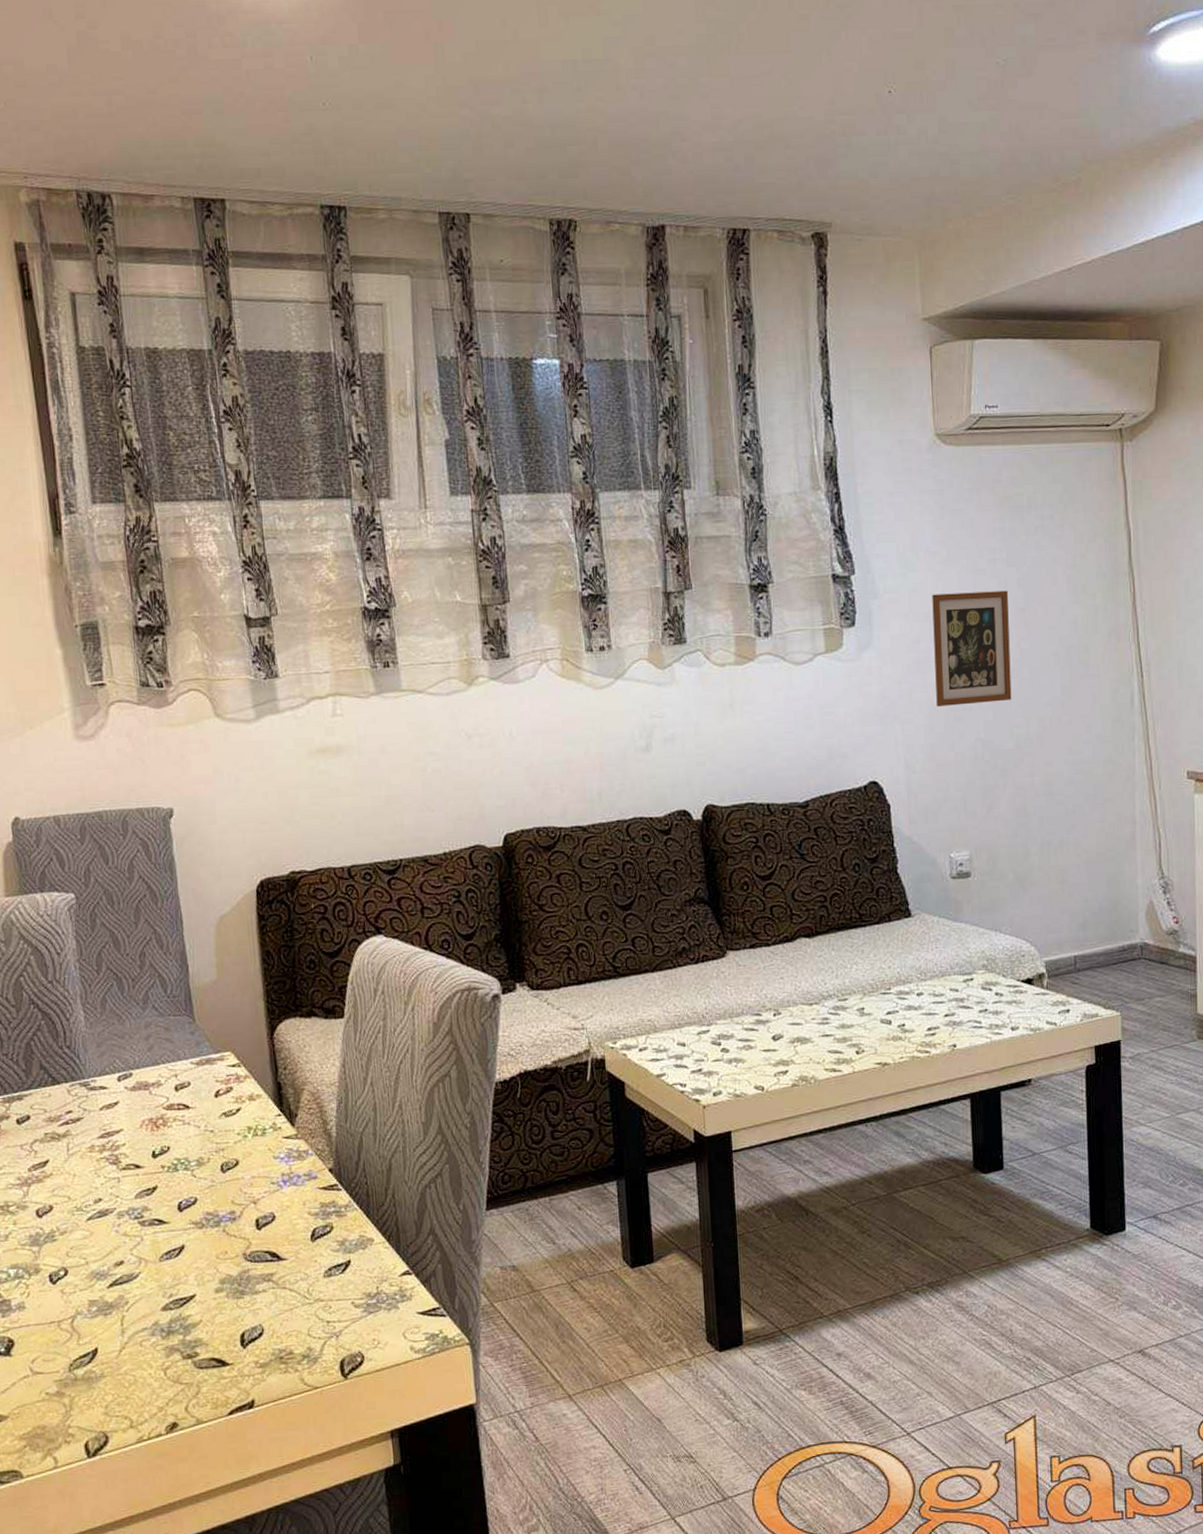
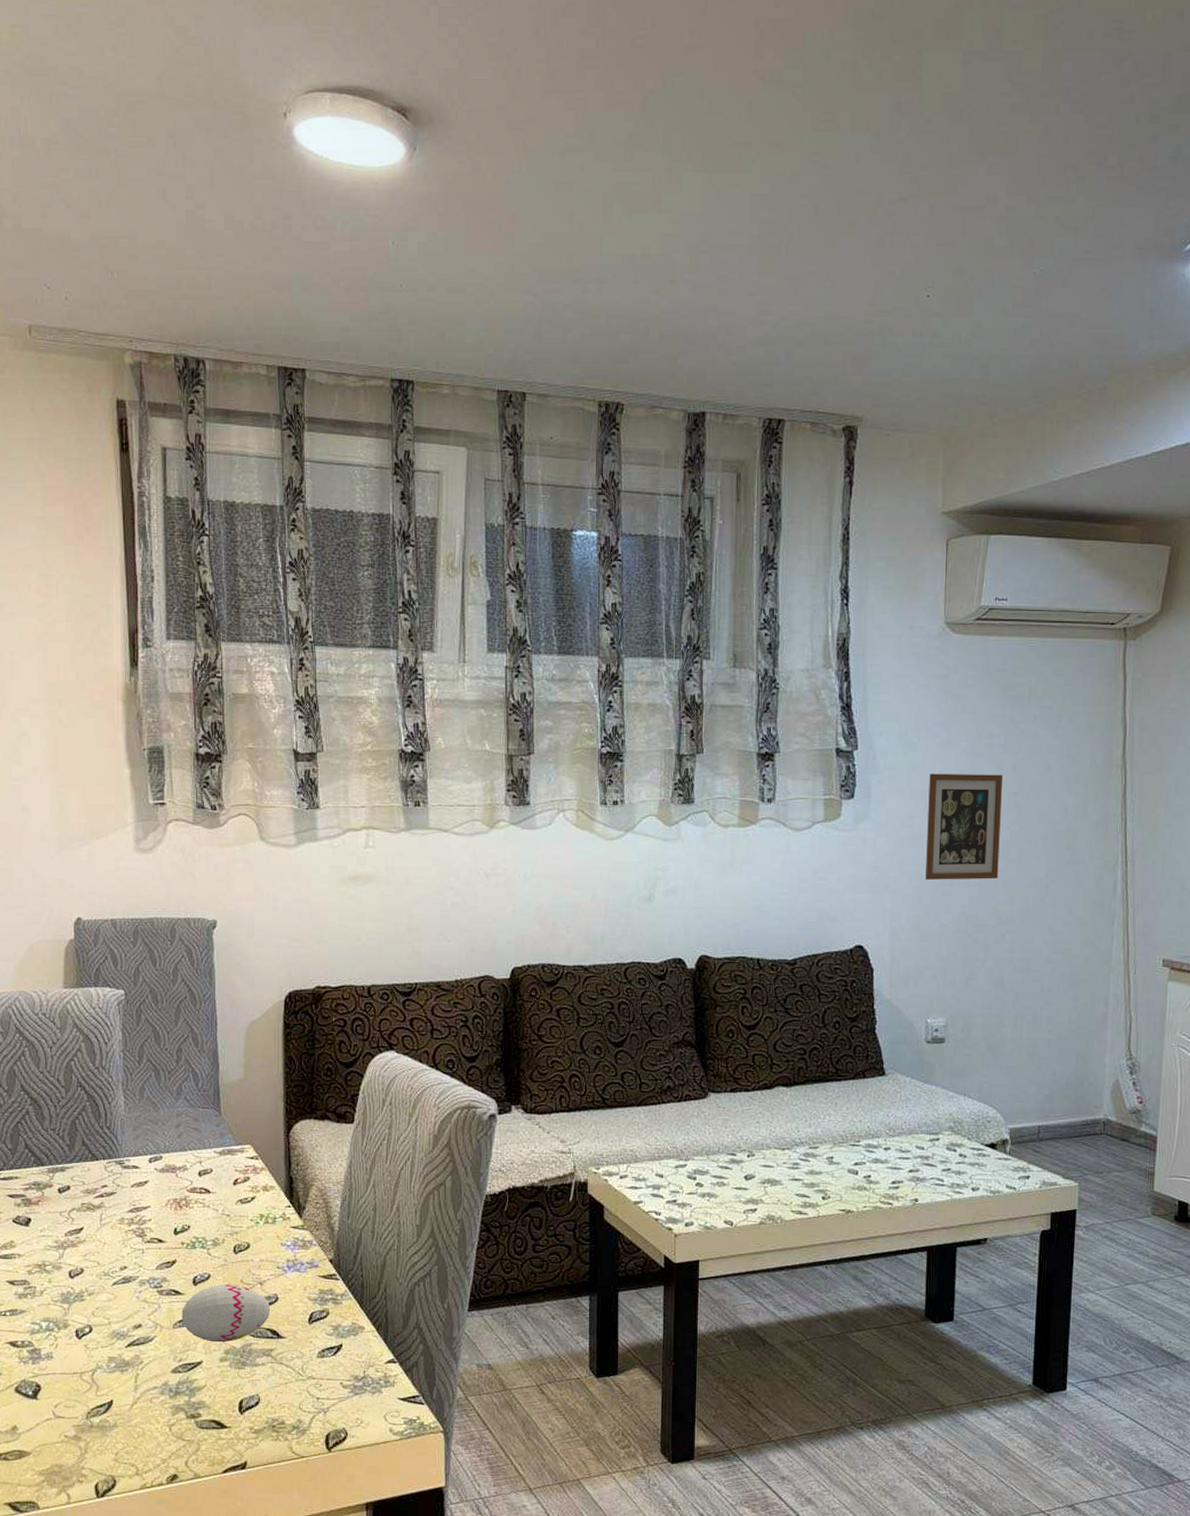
decorative egg: none [168,1206,267,1273] -> present [182,1284,270,1343]

